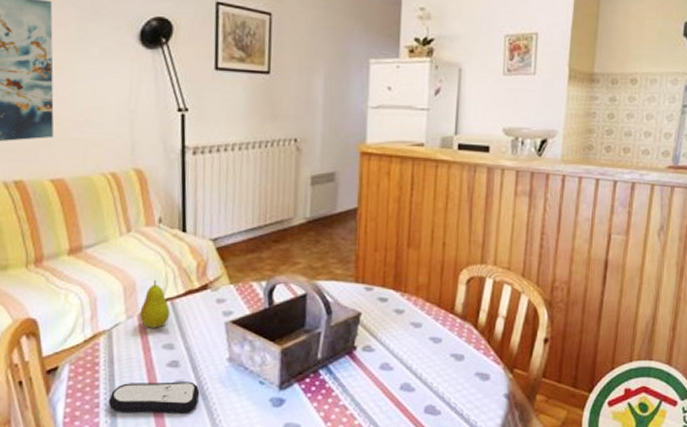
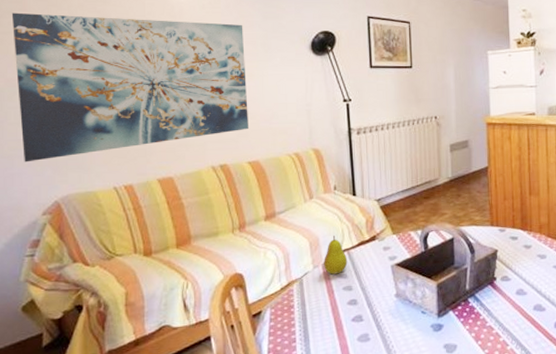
remote control: present [109,381,200,414] -> none [303,315,375,346]

